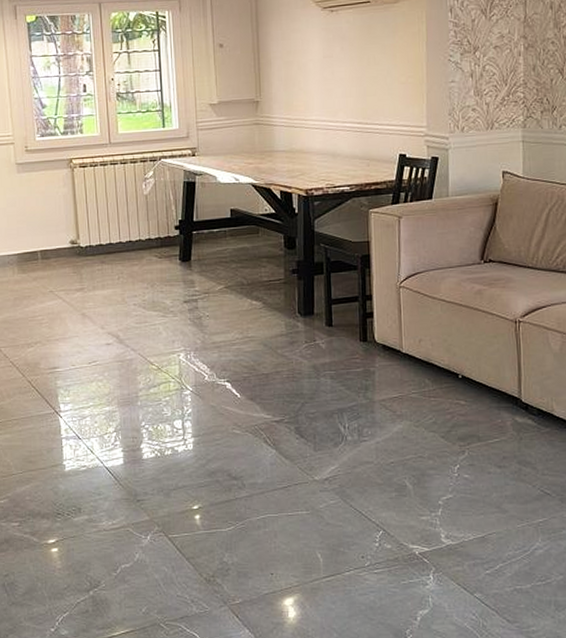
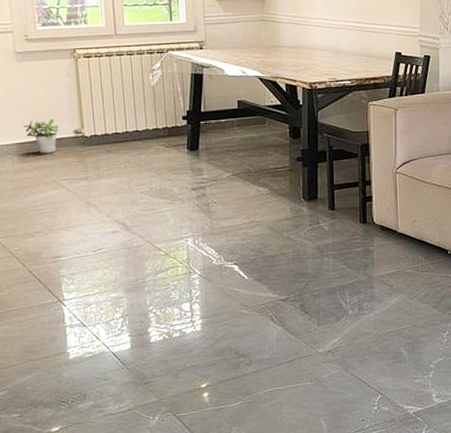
potted plant: none [23,229,56,264] -> present [23,119,59,153]

